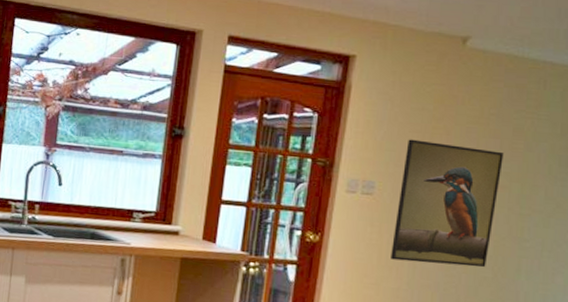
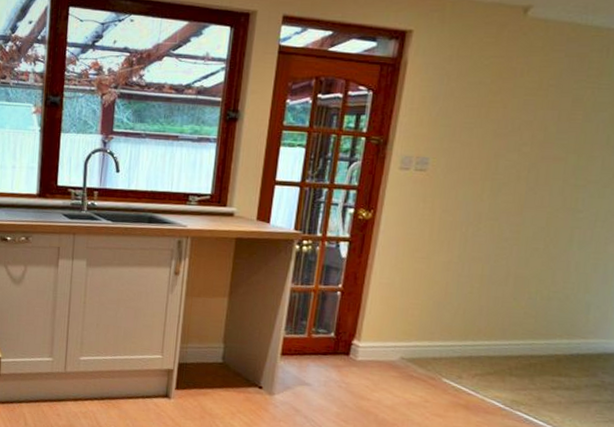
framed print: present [391,139,504,268] -> none [442,114,561,239]

